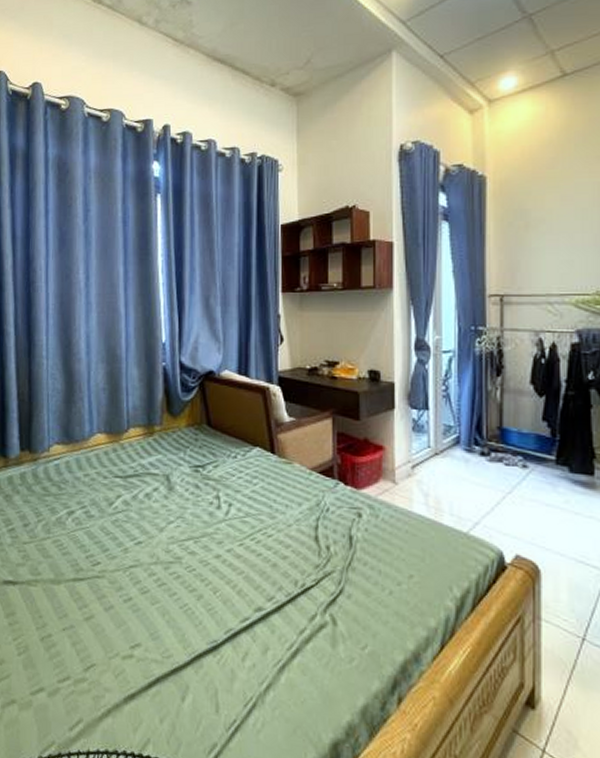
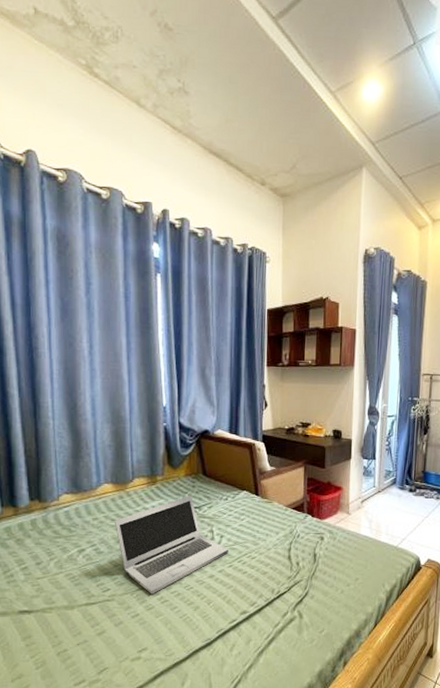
laptop: none [106,450,238,574] -> present [114,495,228,594]

